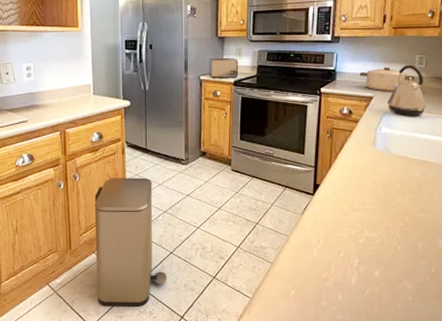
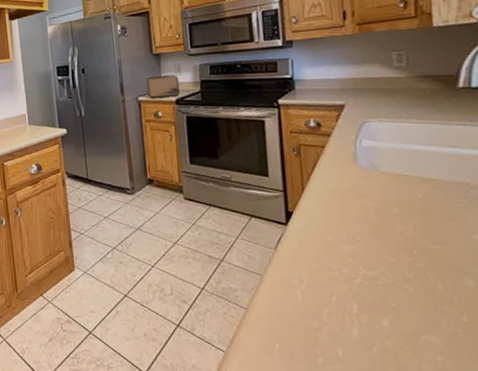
pedal bin: present [94,177,166,307] -> none [38,210,123,359]
cooking pot: present [359,67,415,92] -> none [323,69,396,98]
kettle: present [387,65,426,116] -> none [363,64,417,125]

